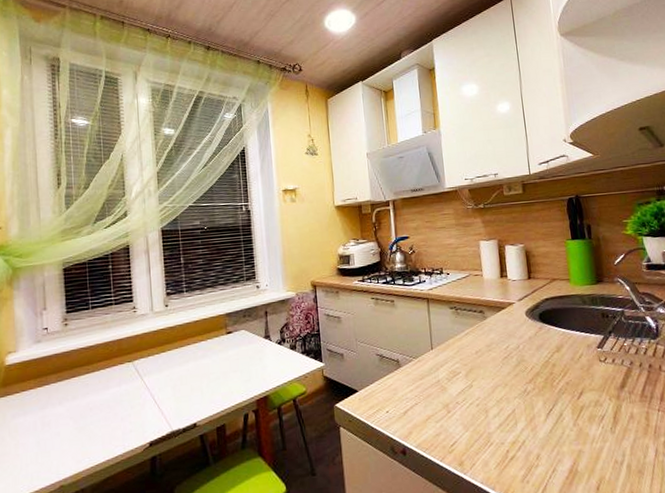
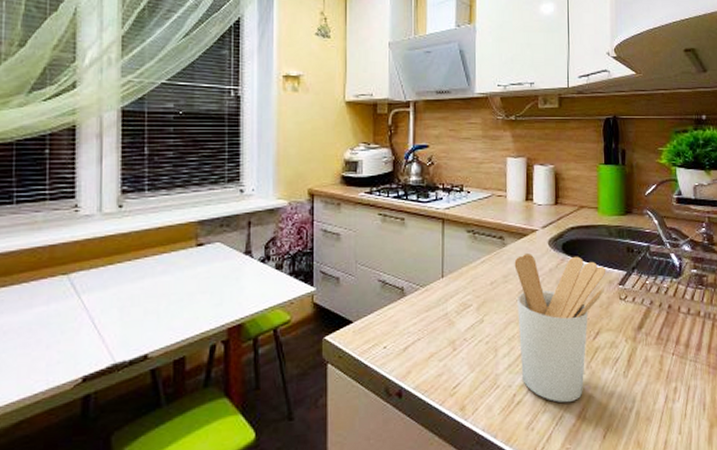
utensil holder: none [495,324,584,458] -> present [514,254,606,403]

